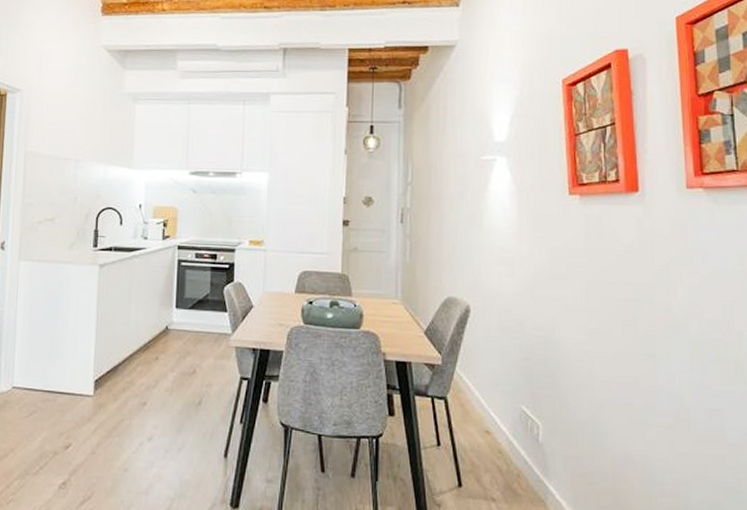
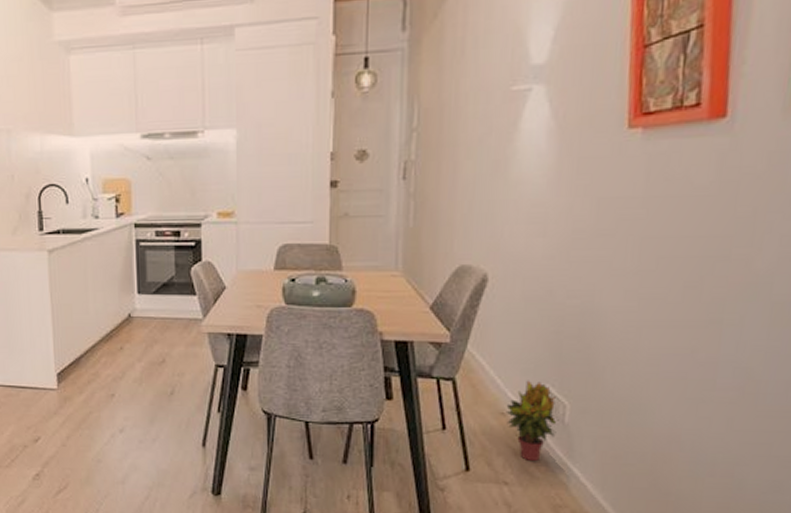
potted plant: none [490,401,534,479] -> present [506,380,559,462]

